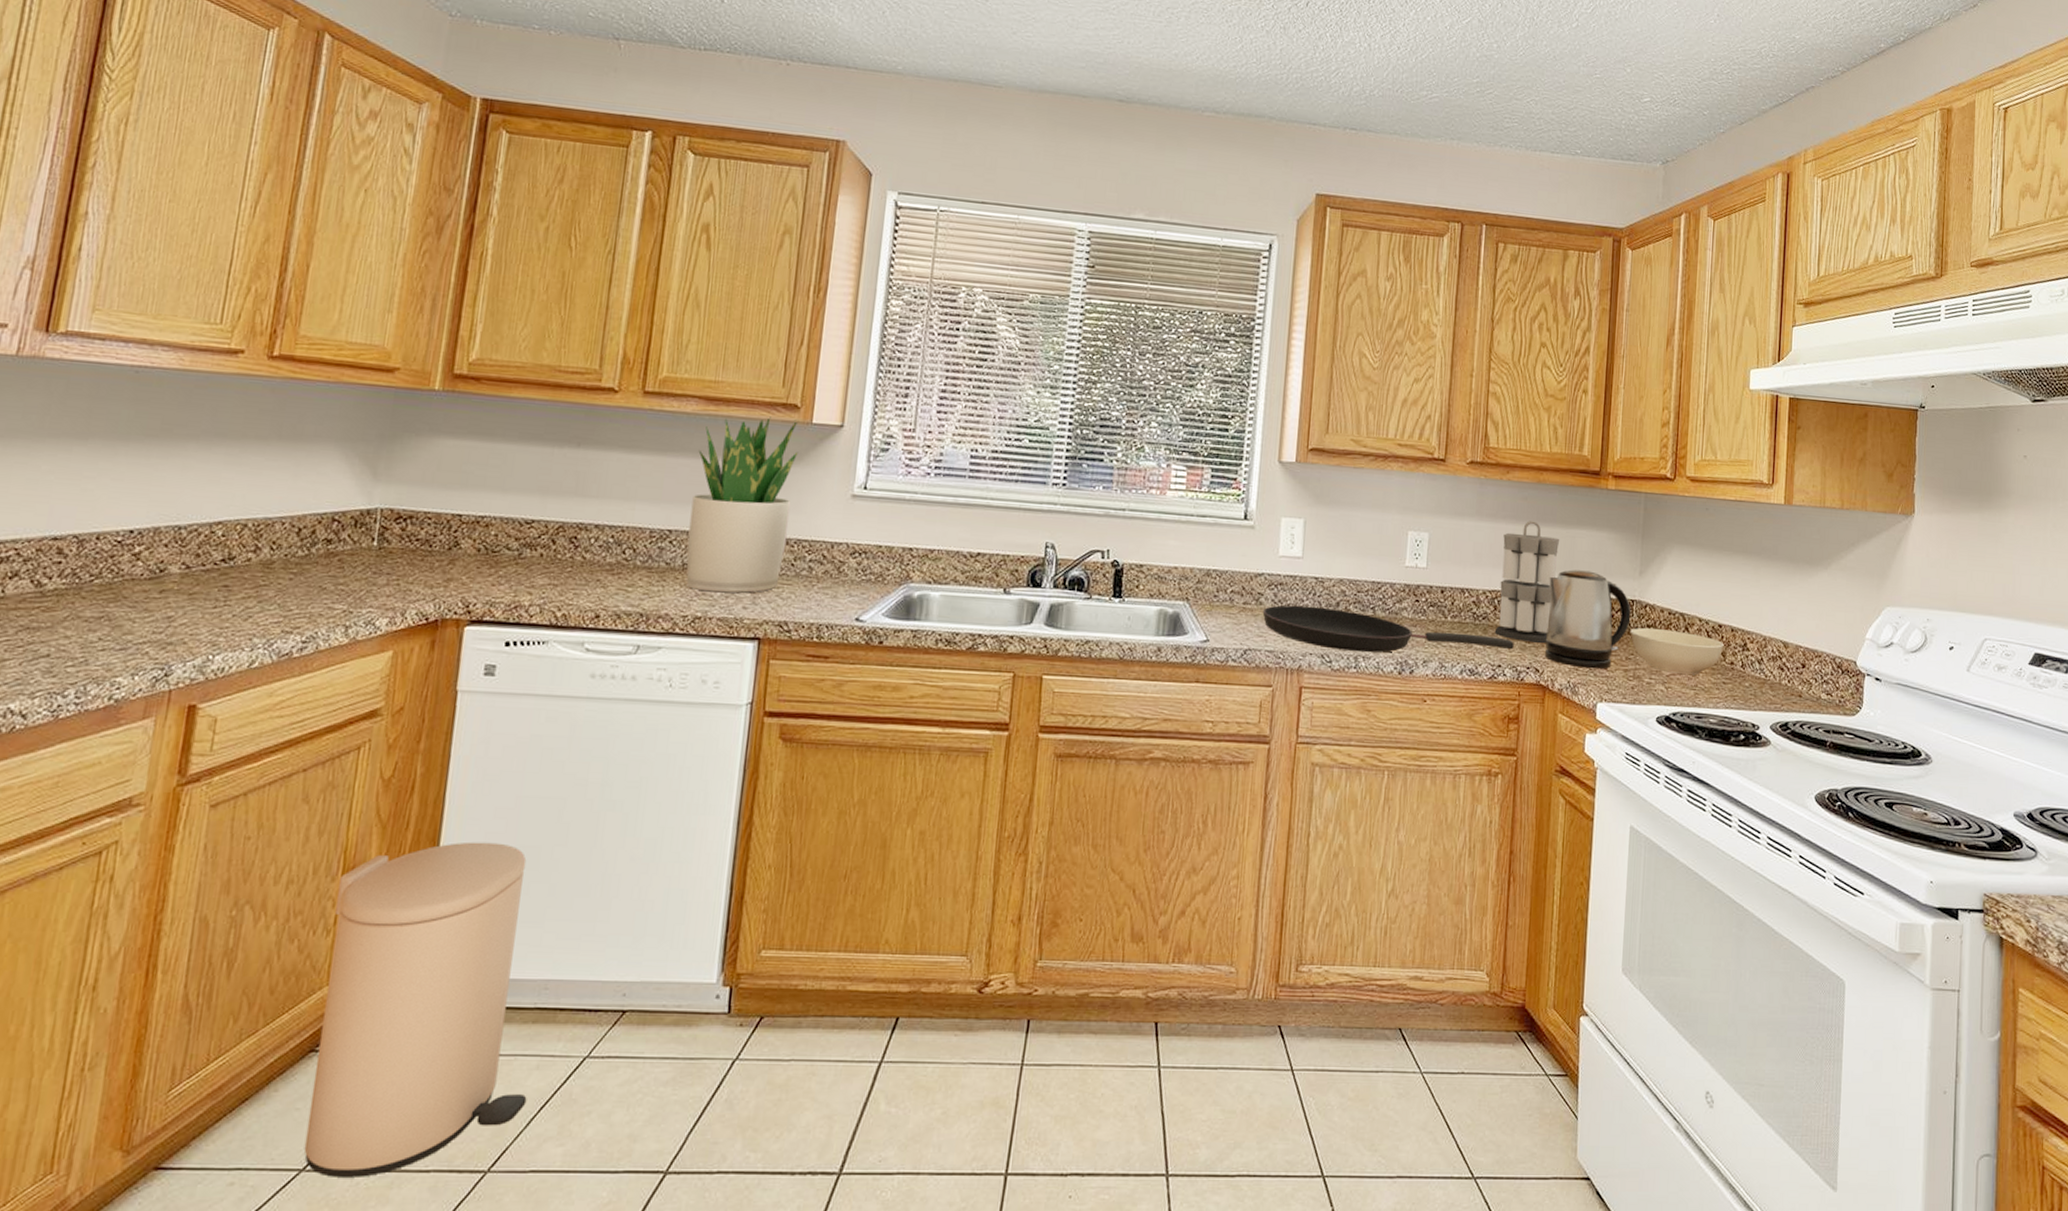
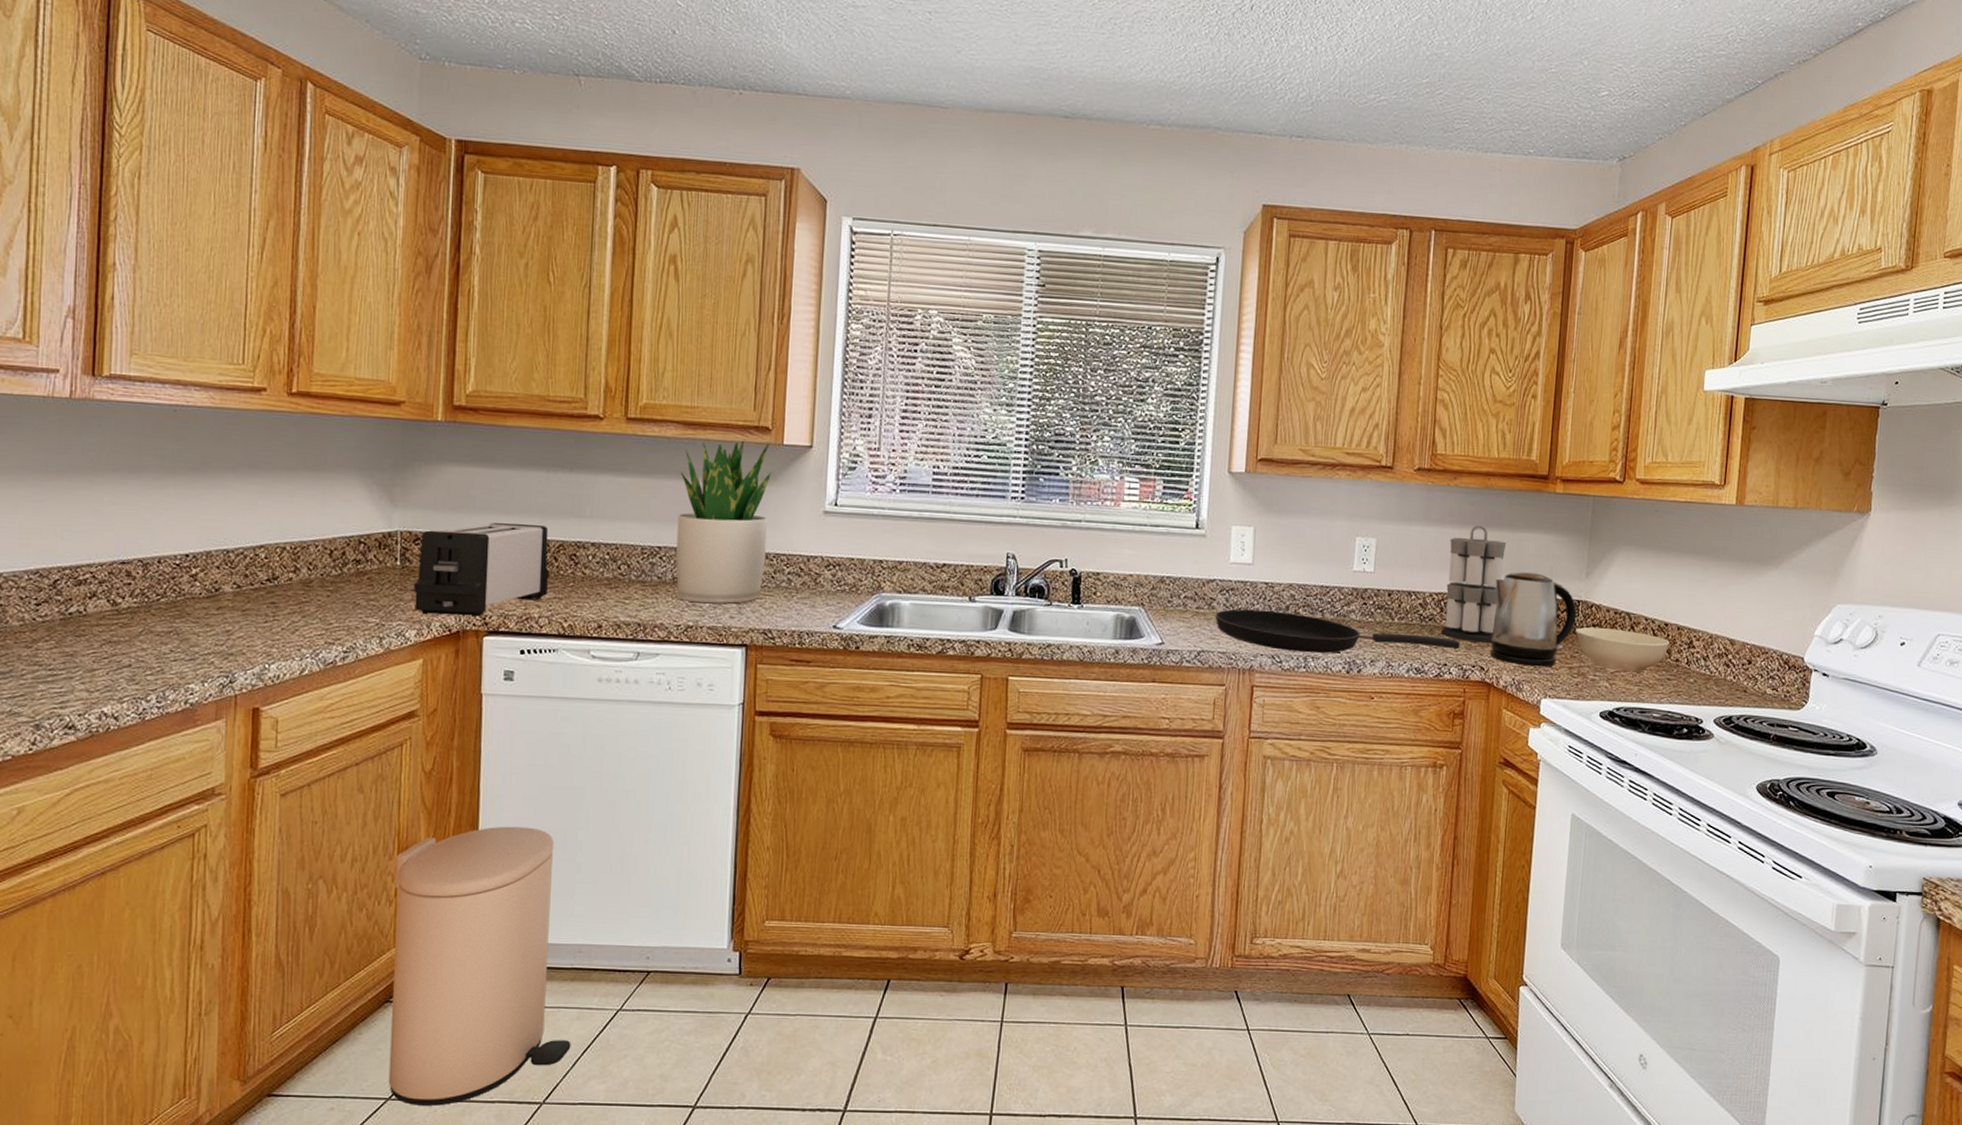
toaster: none [389,501,548,604] -> present [414,523,550,617]

